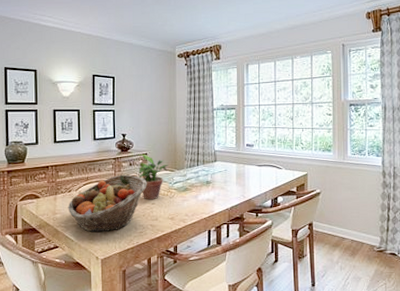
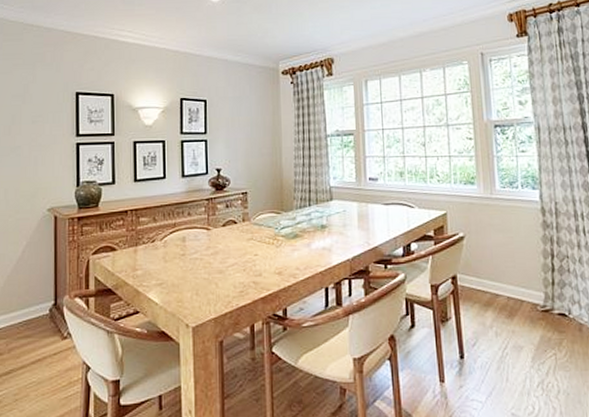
fruit basket: present [68,174,147,232] -> none [151,219,248,292]
potted plant: present [137,153,169,200] -> none [235,192,274,251]

